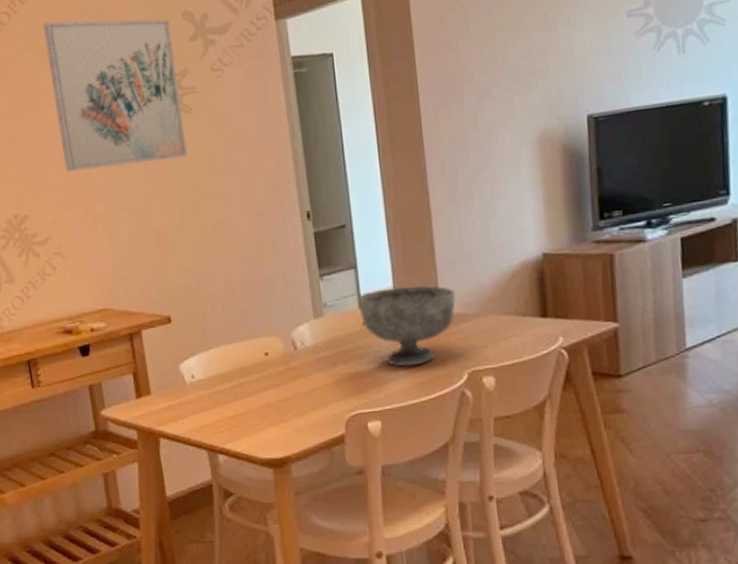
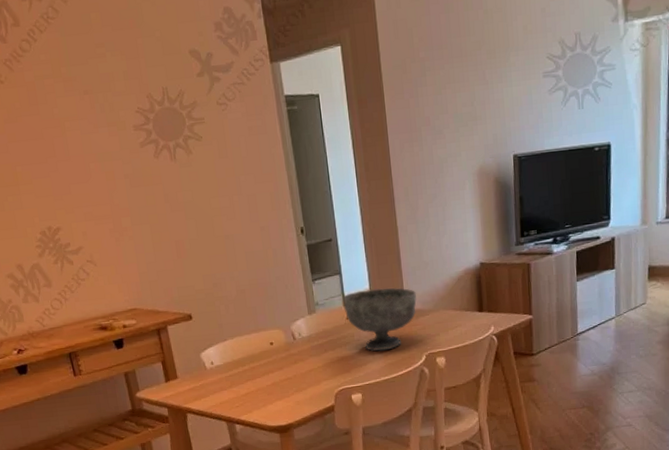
wall art: present [43,19,187,172] -> none [62,51,200,190]

